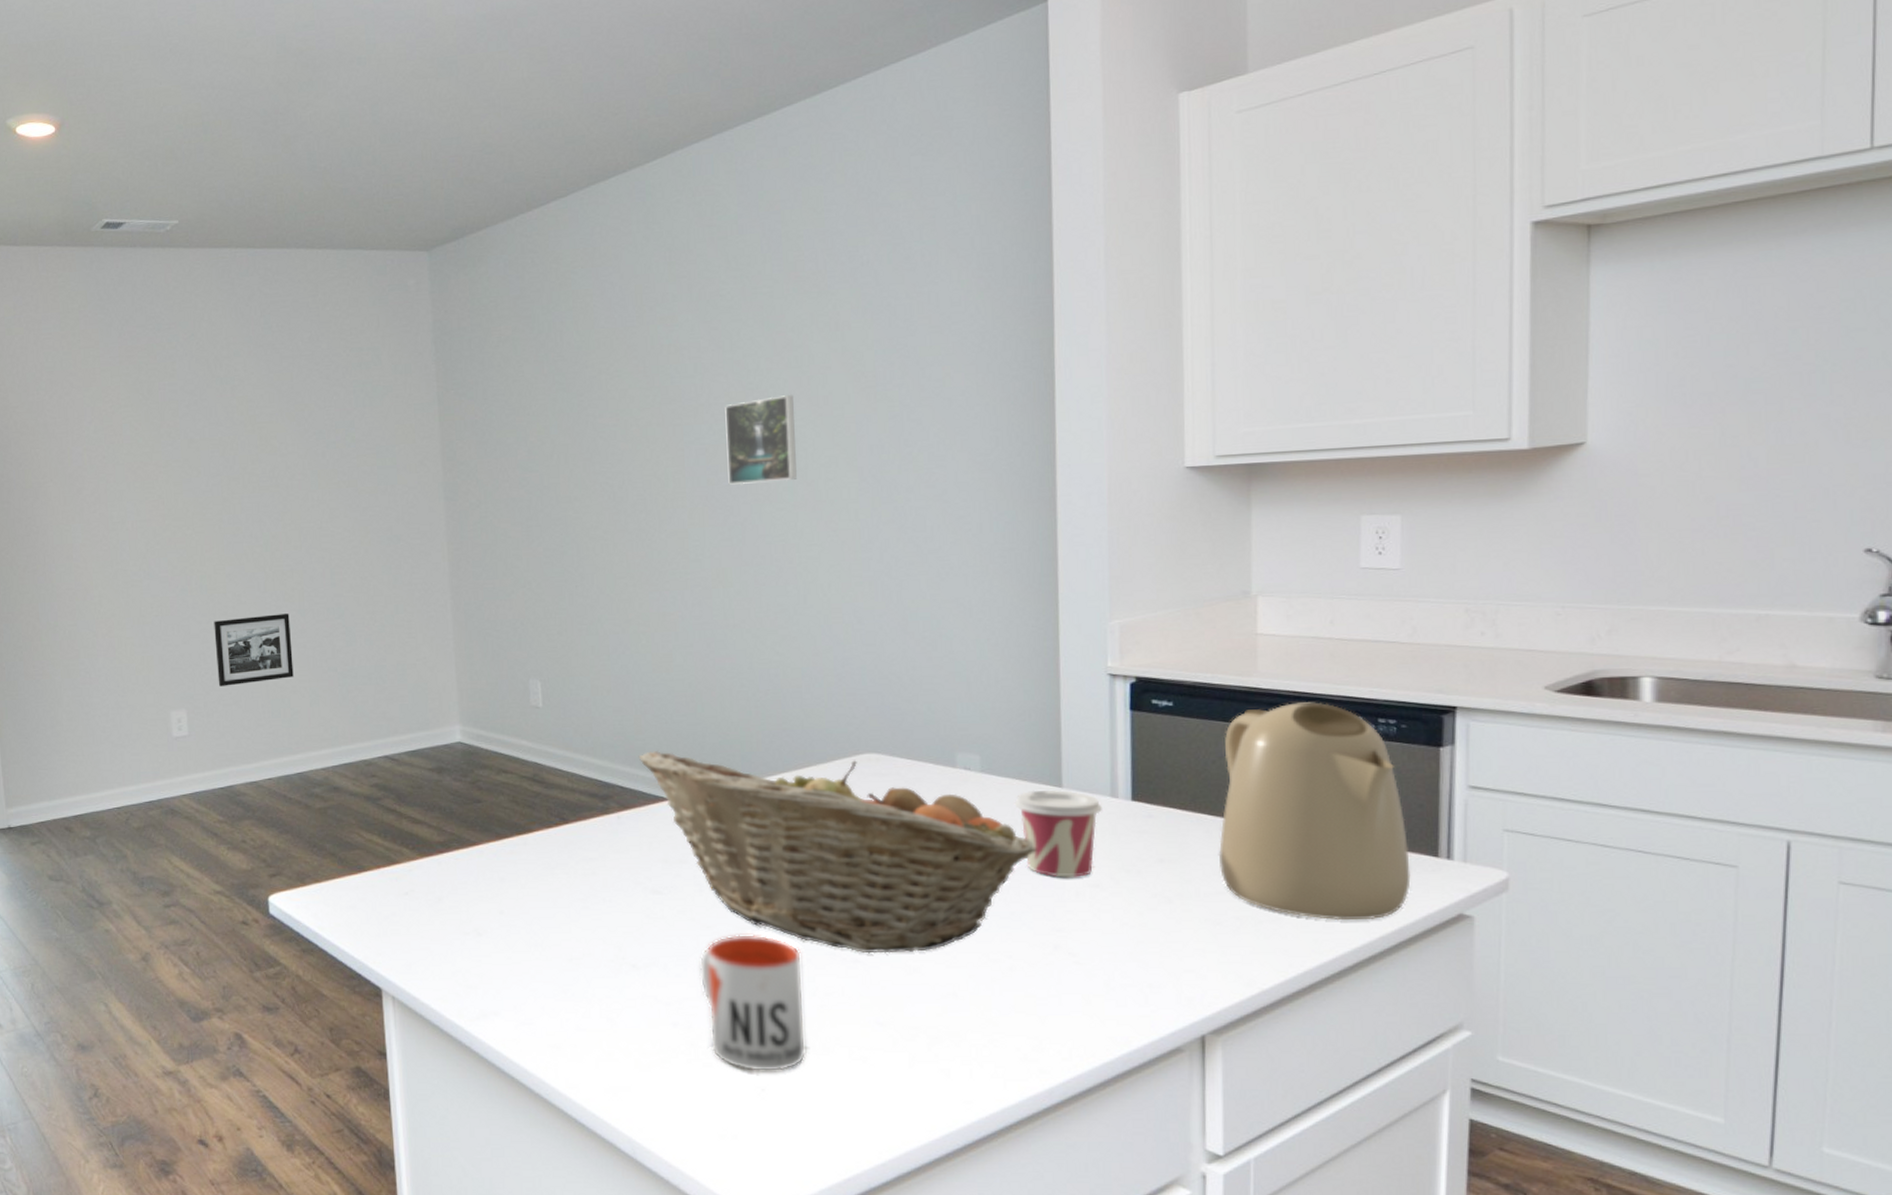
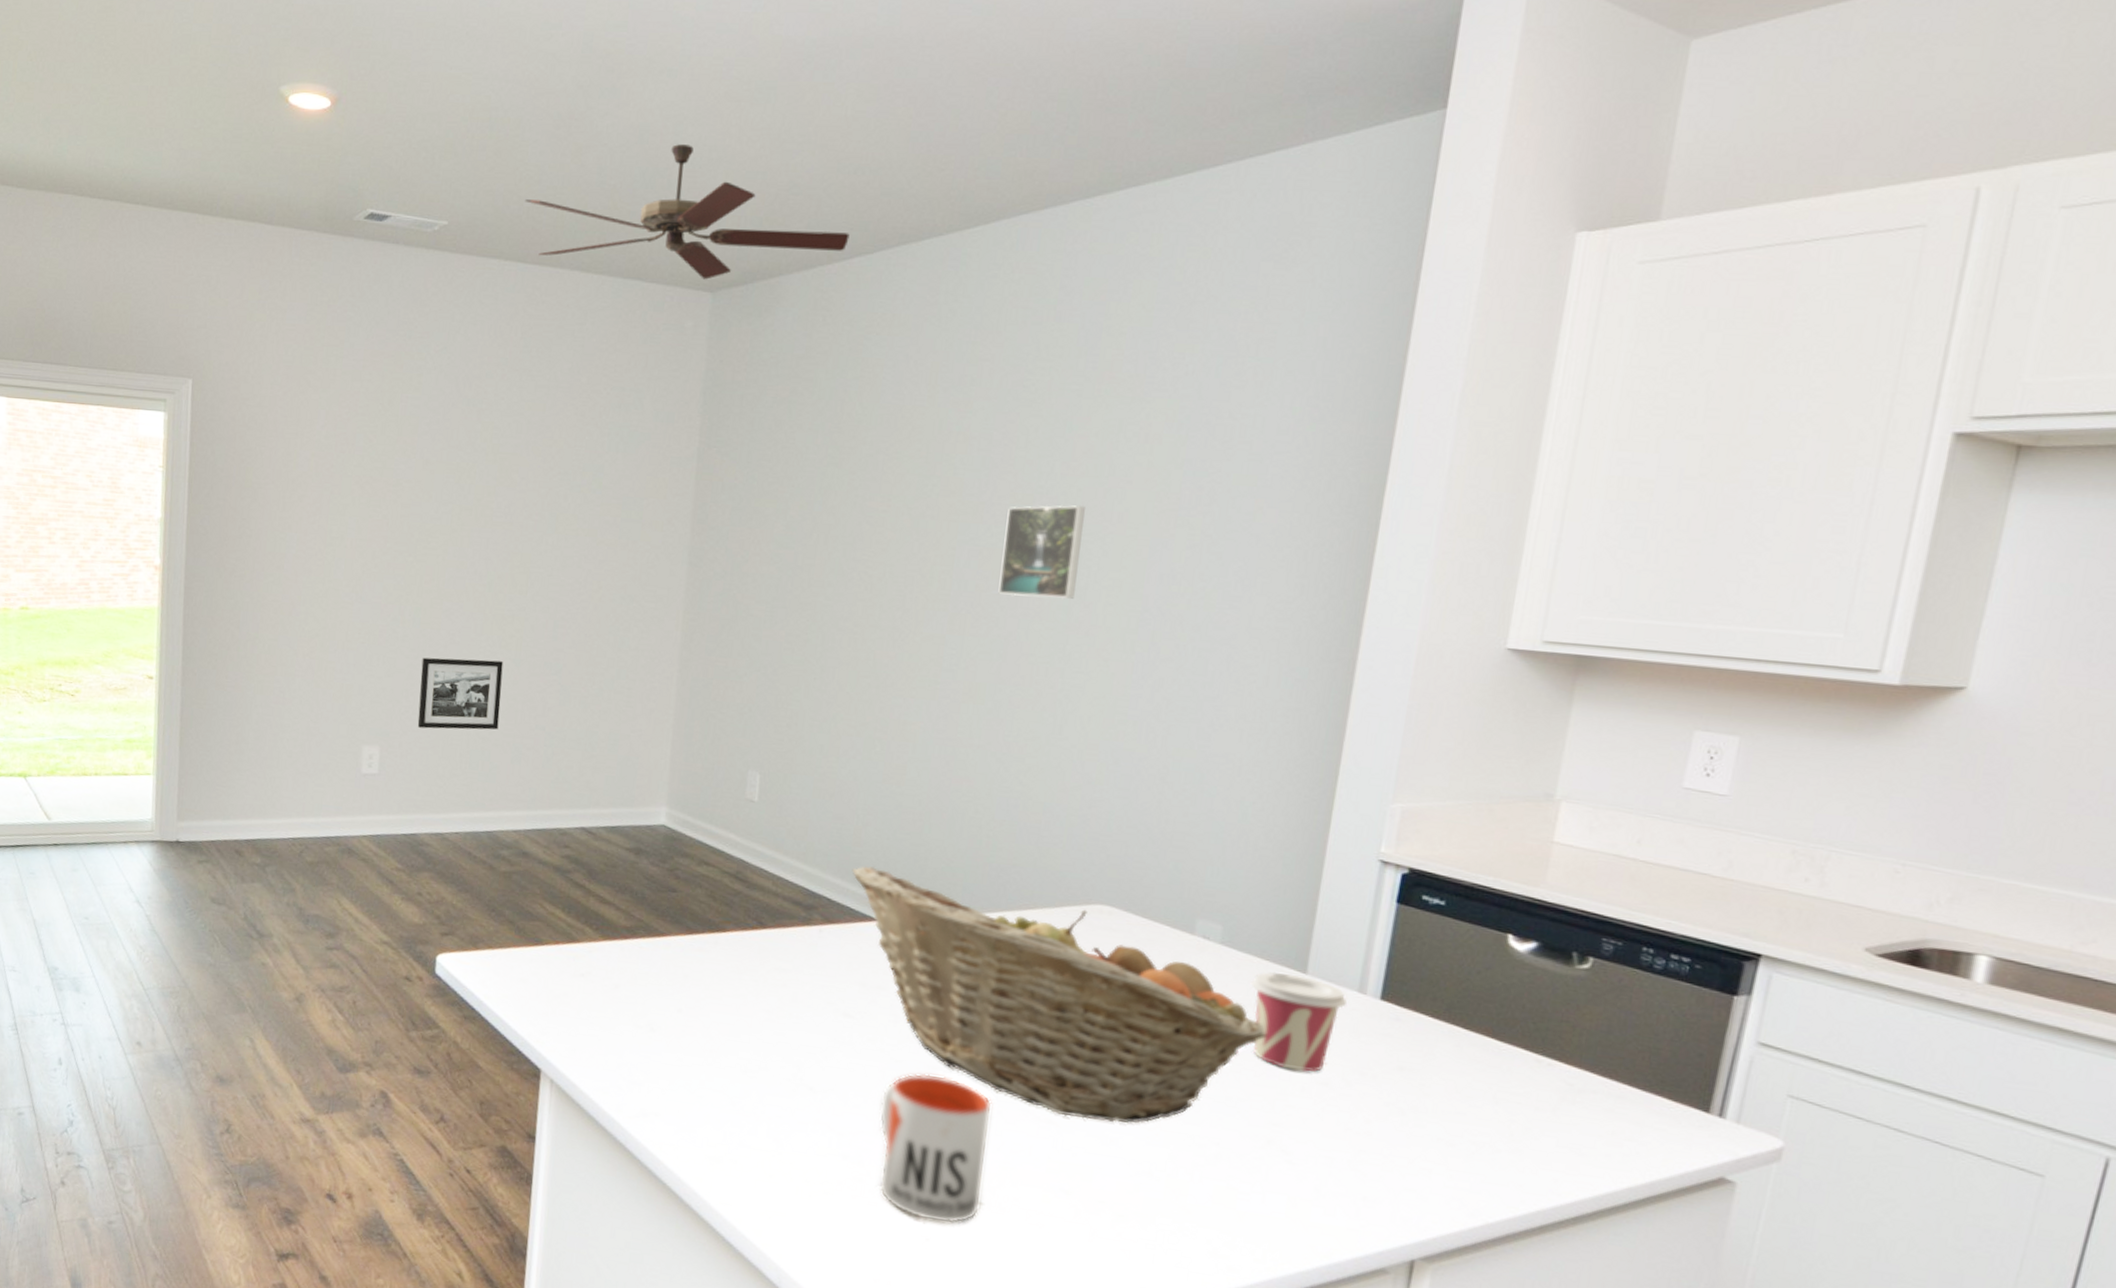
ceiling fan: none [246,122,543,241] -> present [525,144,850,280]
kettle: present [1218,702,1411,921] -> none [1464,922,1680,1168]

